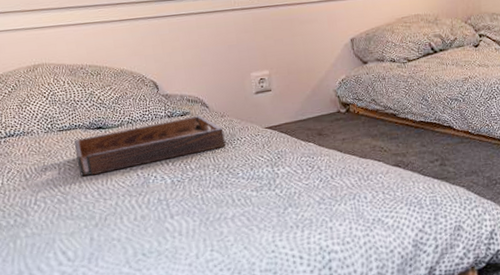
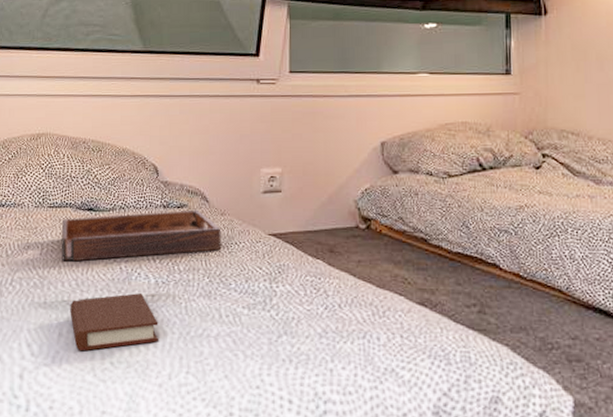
book: none [96,193,182,250] -> present [70,293,159,351]

